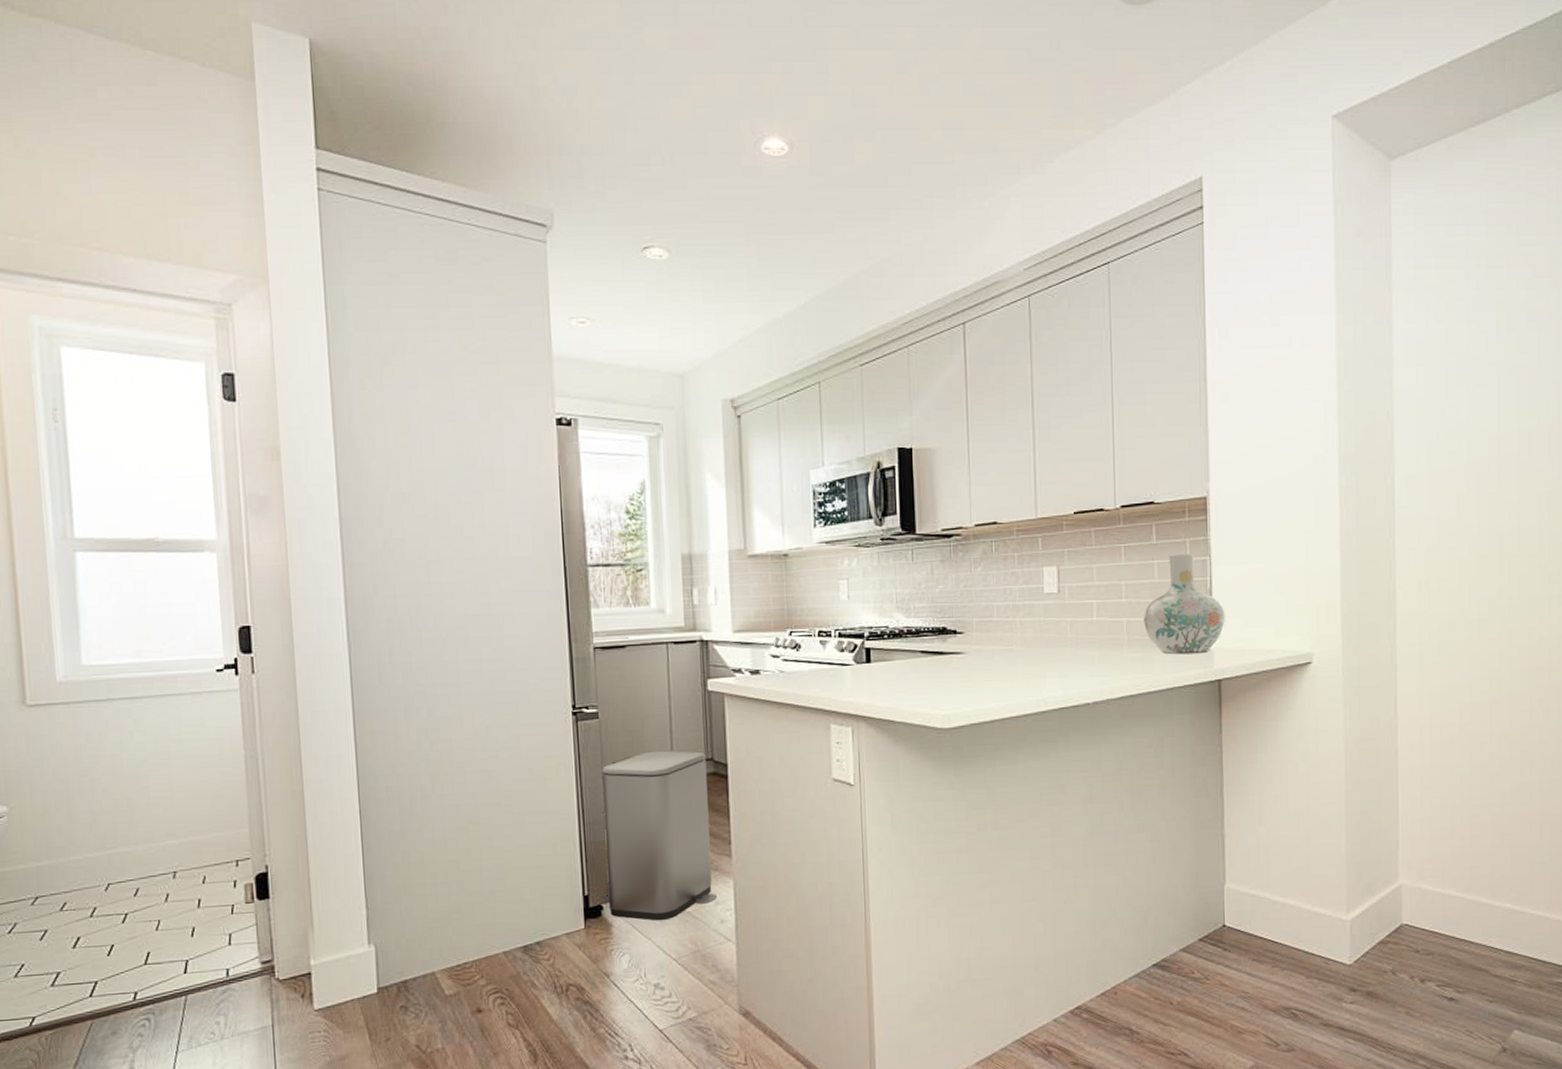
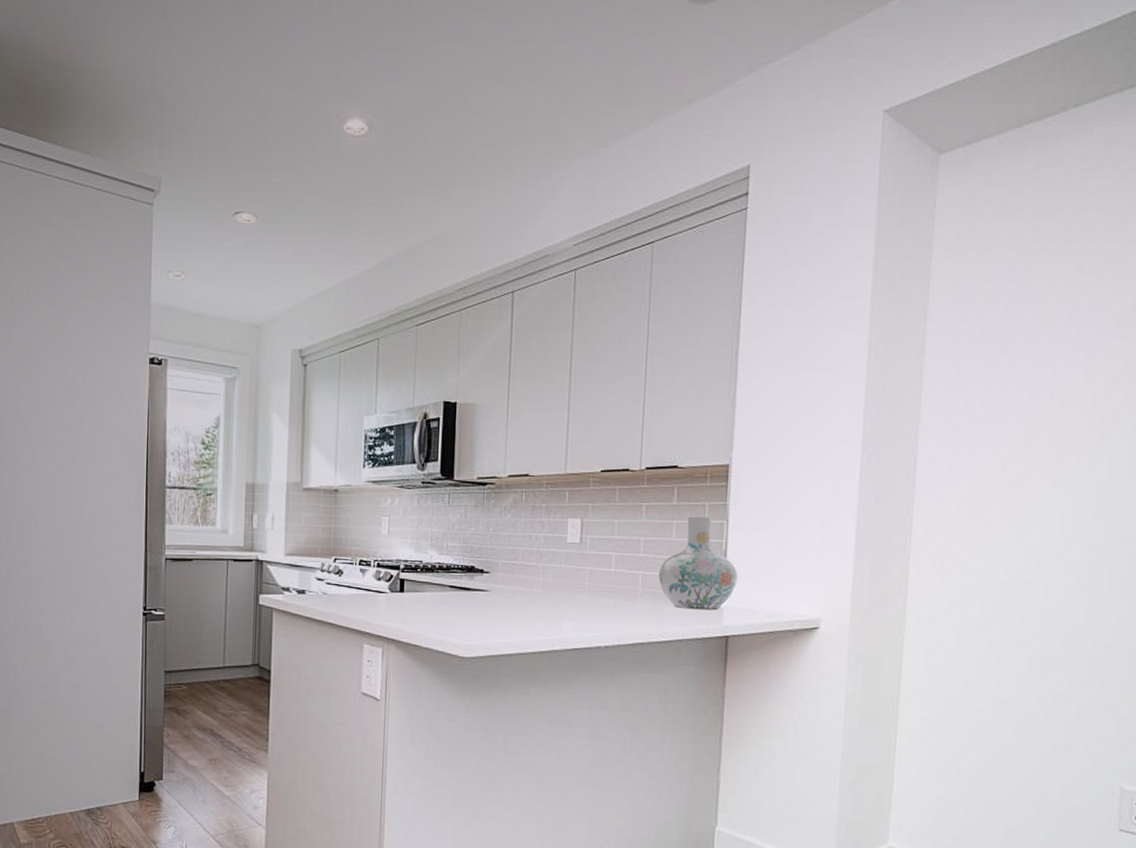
pedal bin: present [601,750,718,921] -> none [160,653,253,802]

